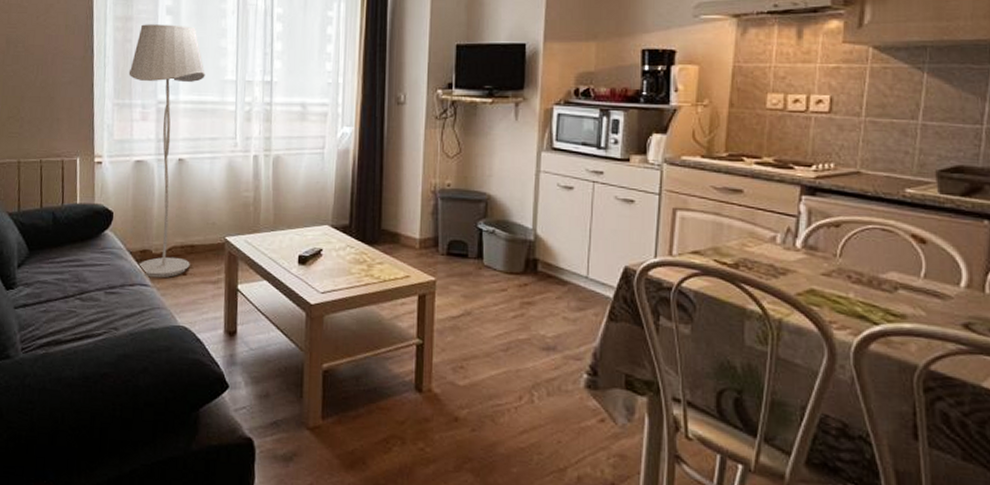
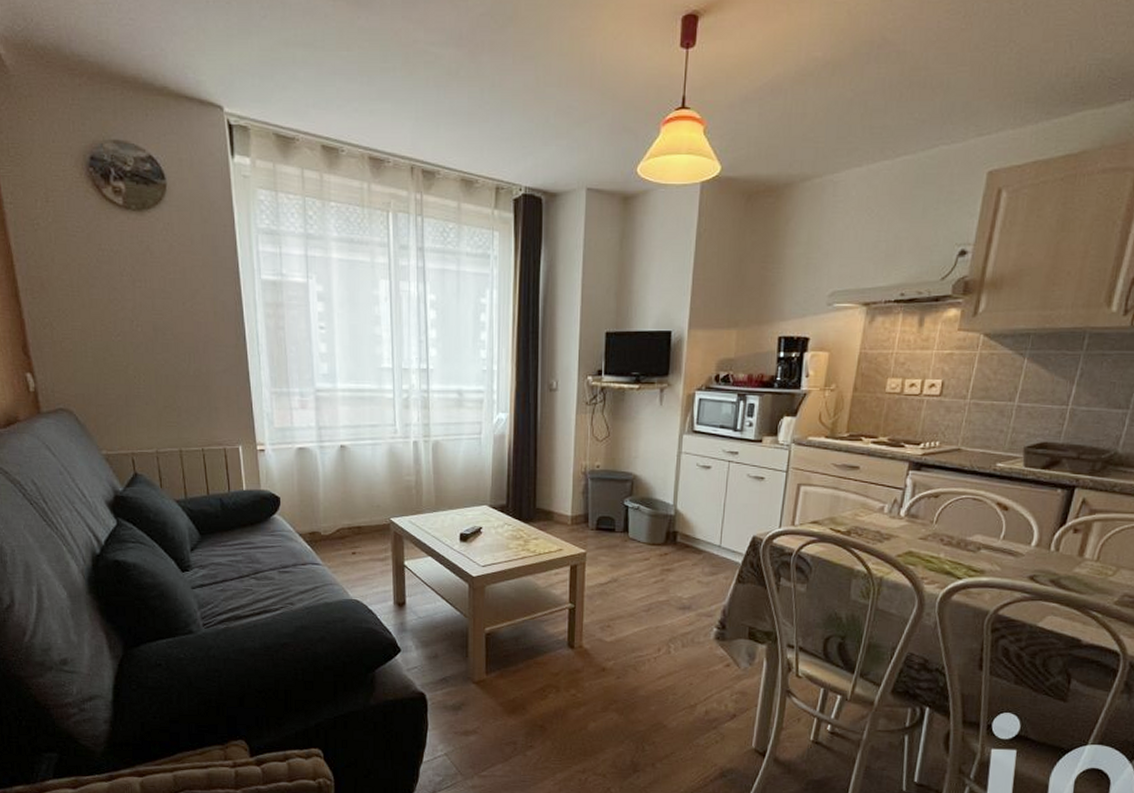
floor lamp: present [128,24,206,278] -> none [284,311,362,557]

